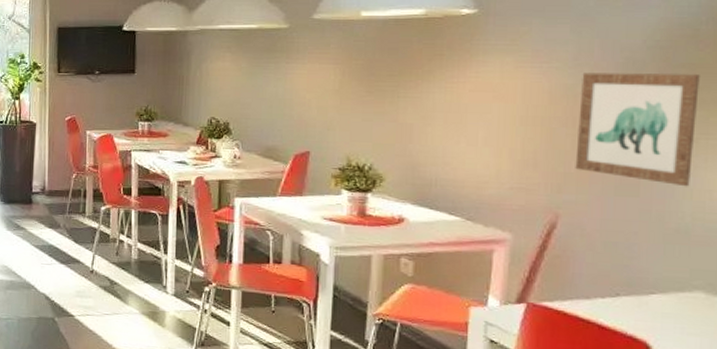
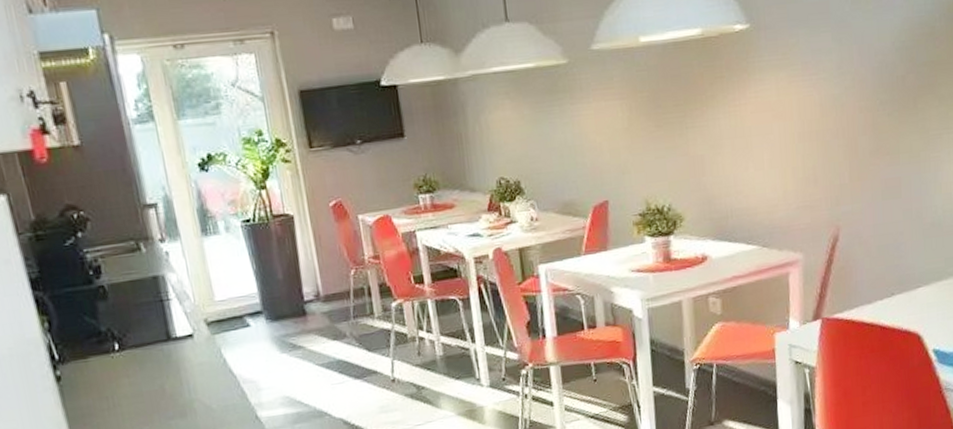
wall art: present [575,72,700,187] -> none [846,71,939,182]

